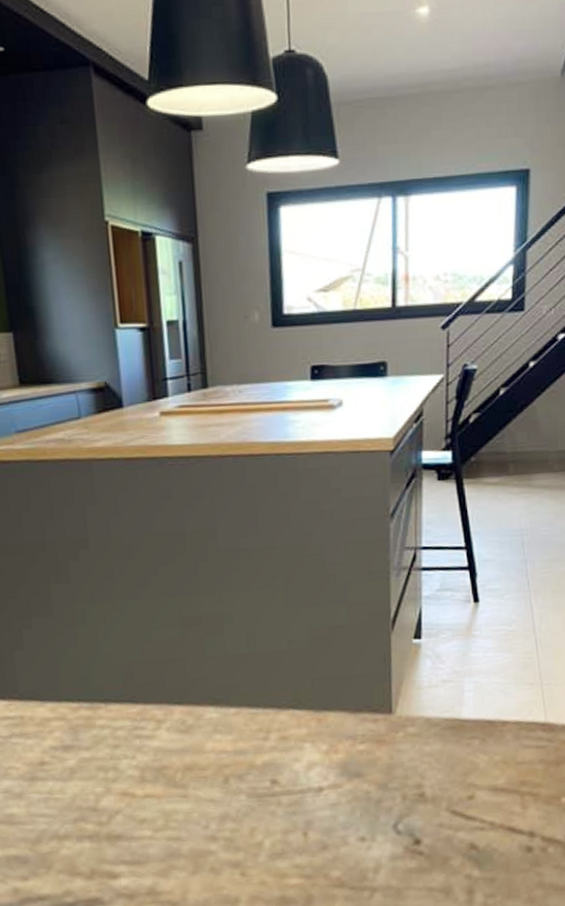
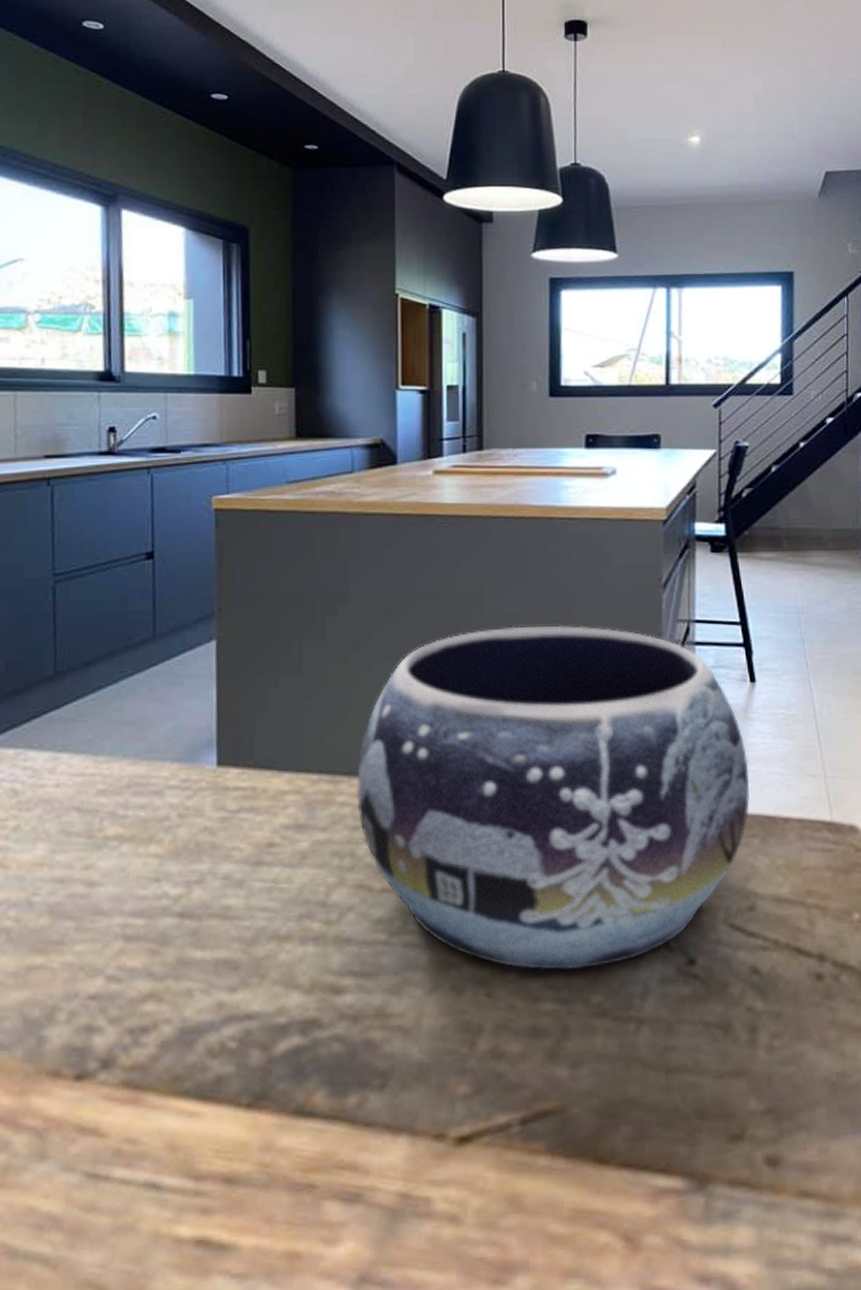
decorative bowl: none [112,557,472,854] -> present [357,625,751,971]

